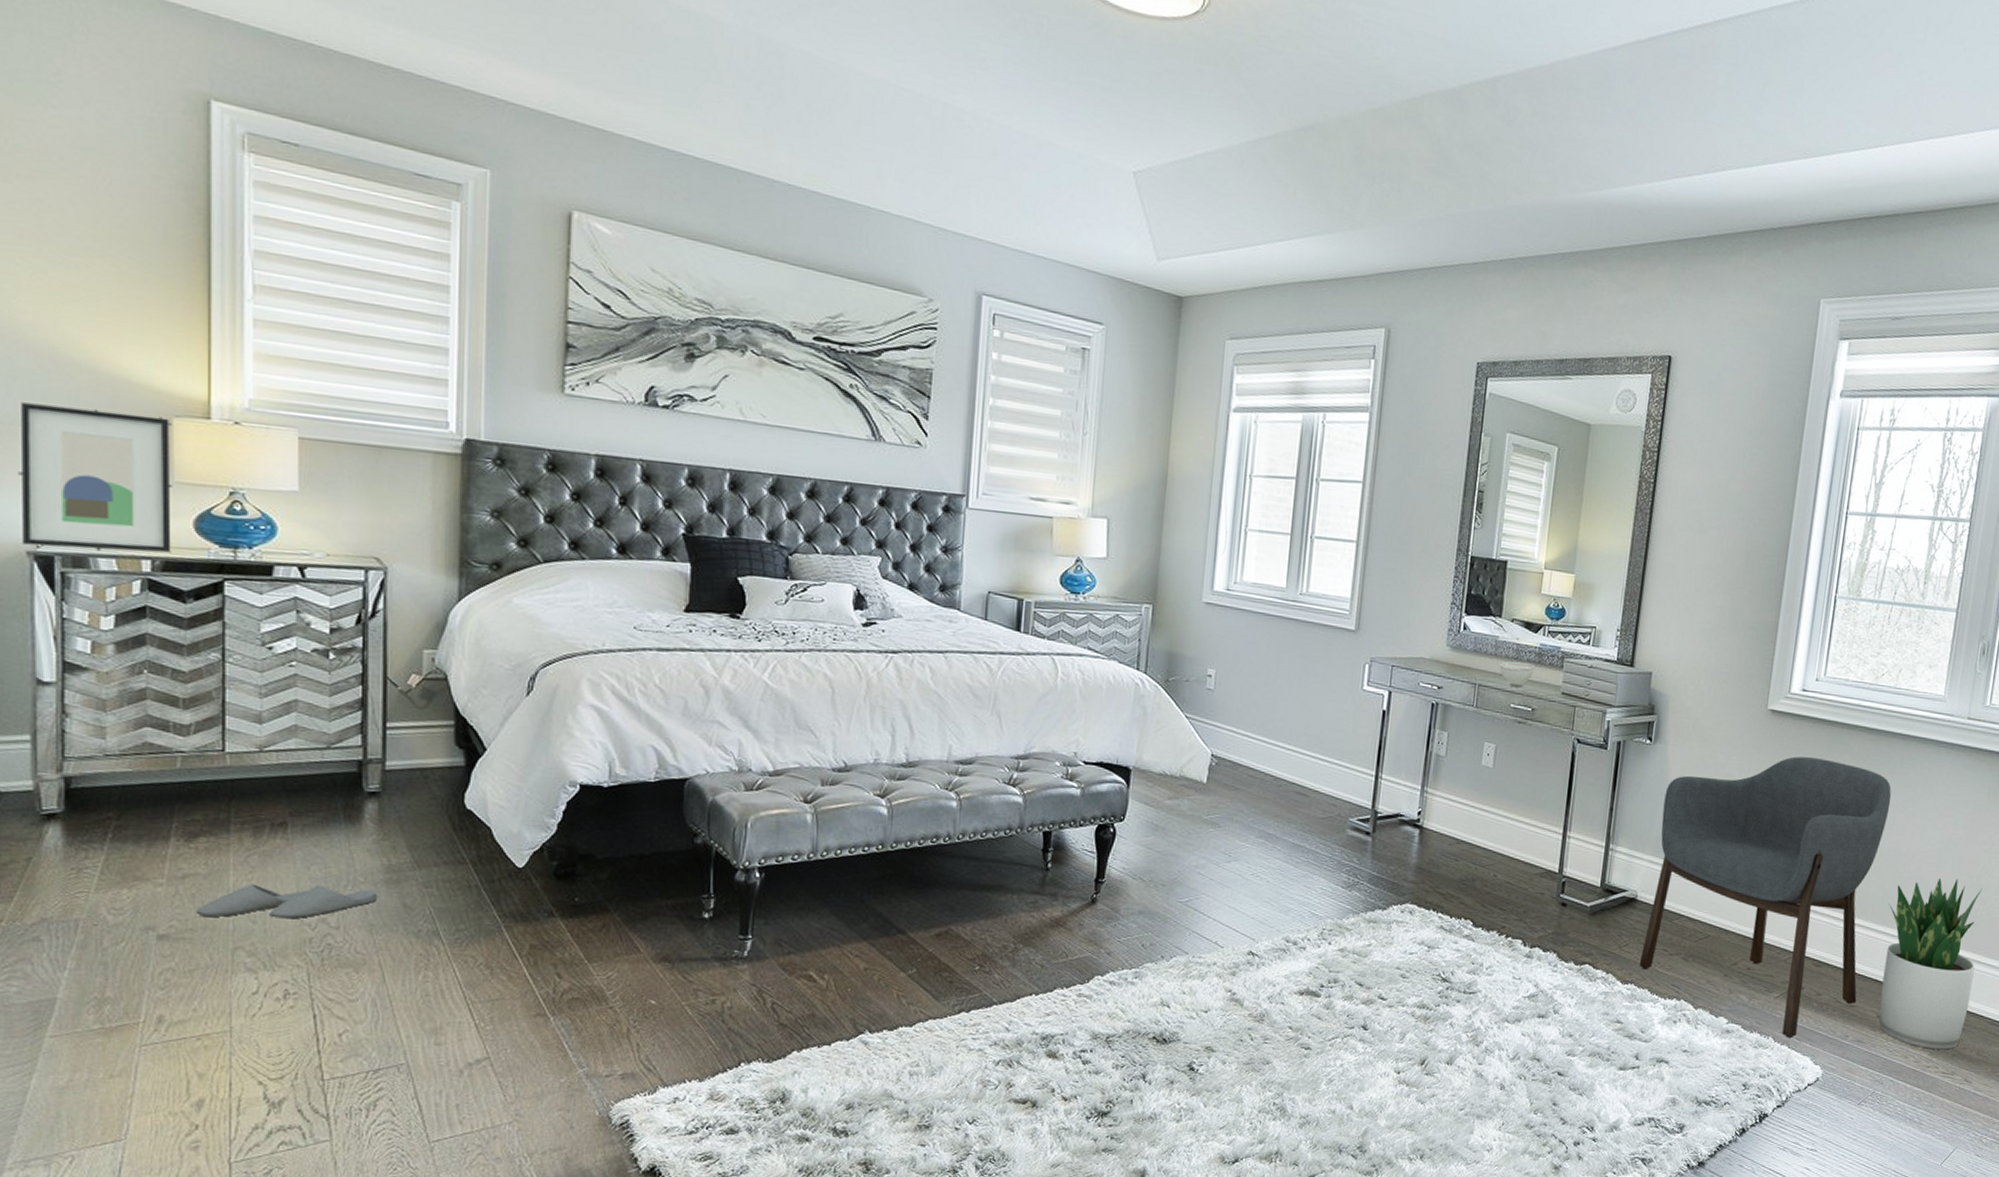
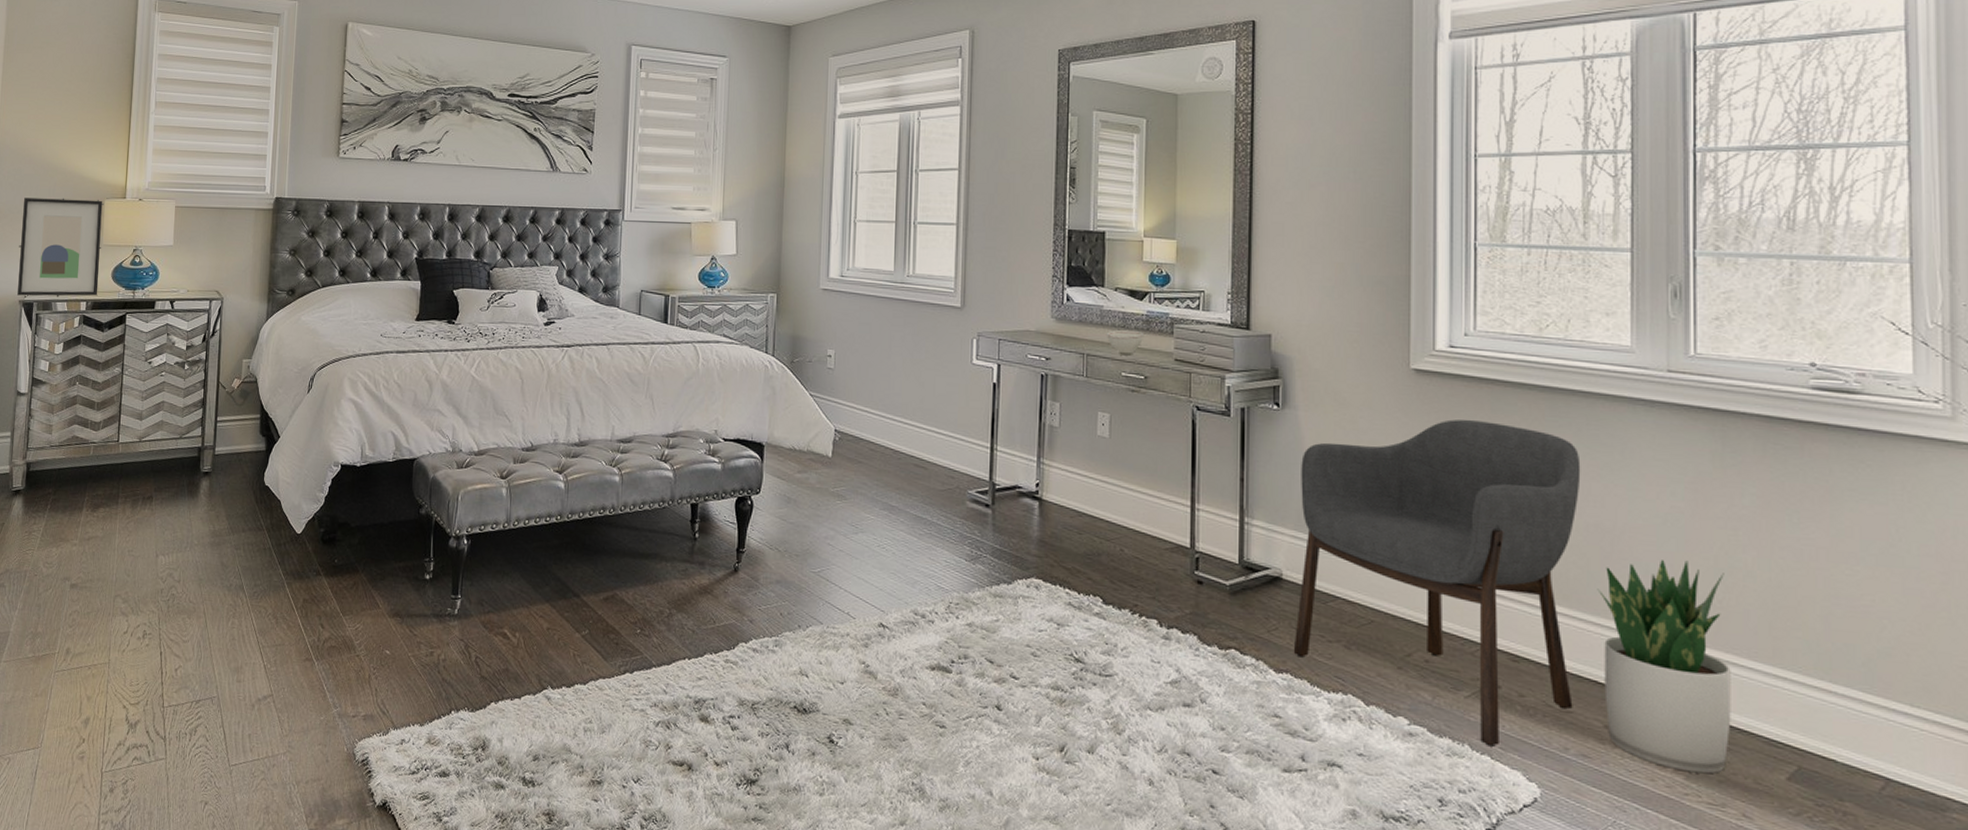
slippers: present [195,883,378,919] -> none [94,544,206,574]

